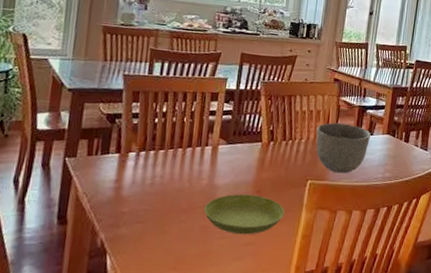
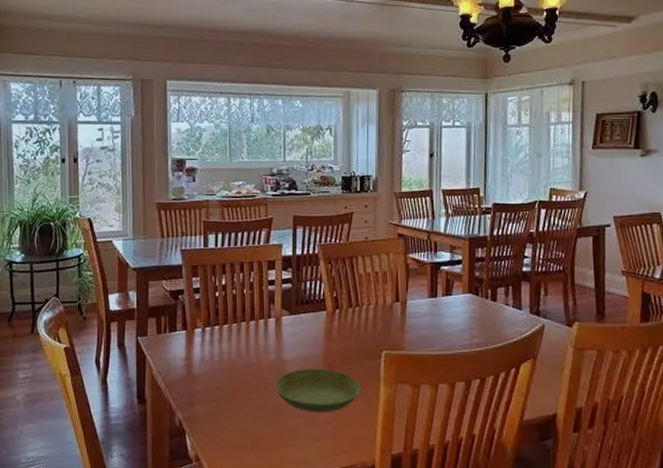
bowl: present [316,122,371,174] -> none [385,283,450,342]

